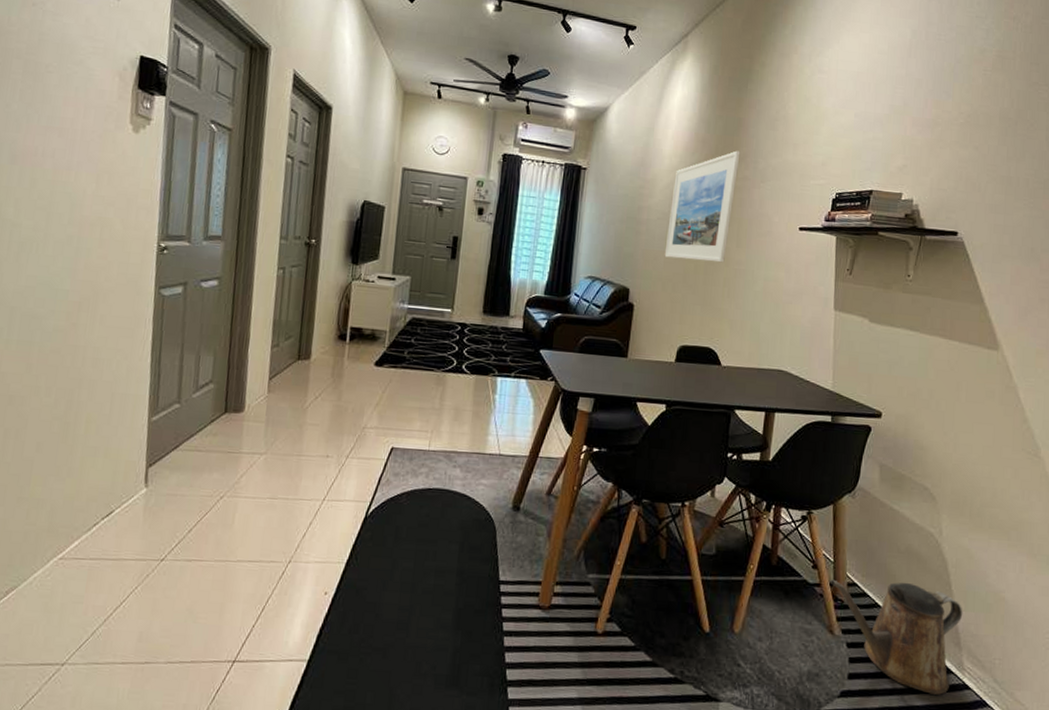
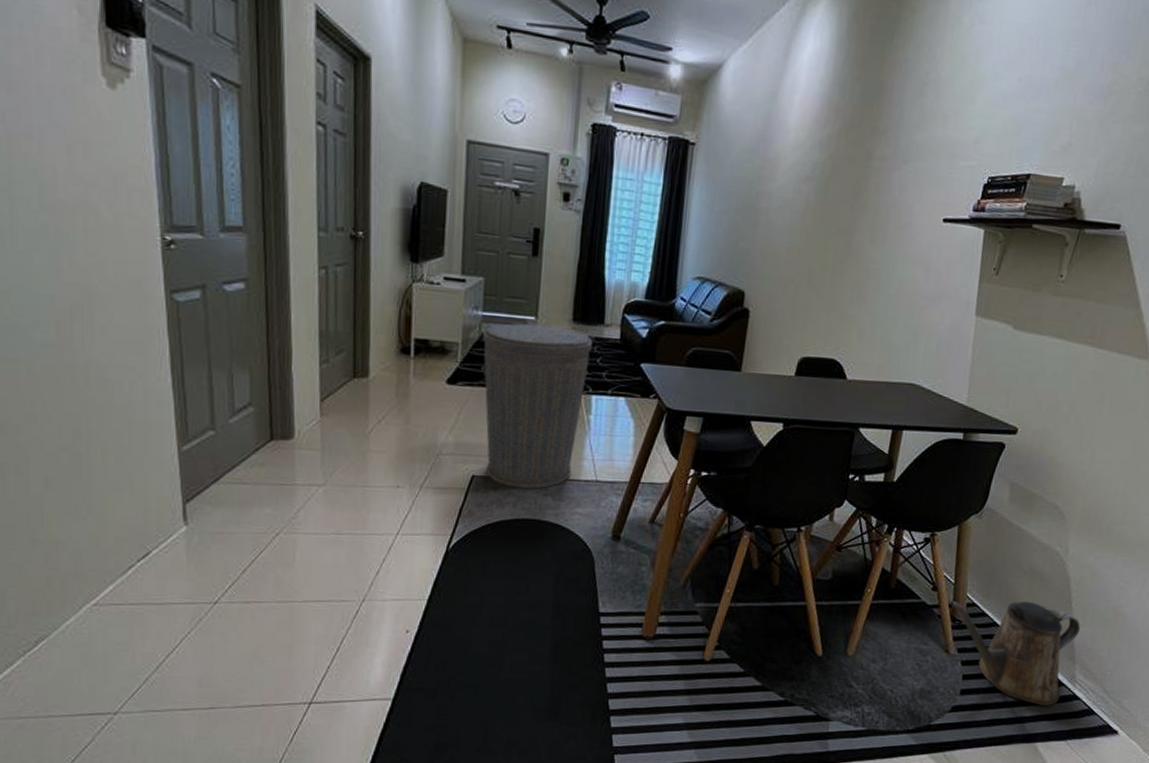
trash can: none [404,315,499,461] -> present [482,323,592,489]
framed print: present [664,150,741,263] -> none [786,123,881,261]

